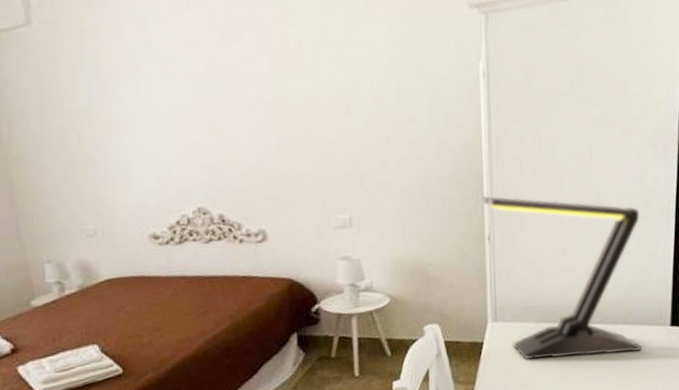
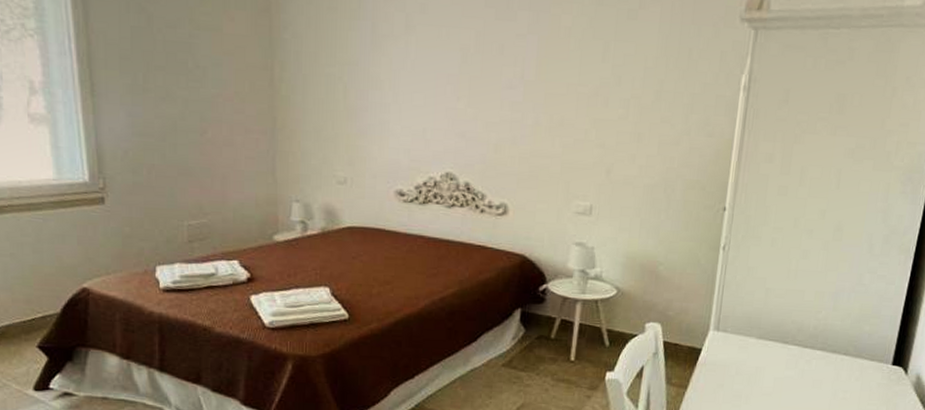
desk lamp: present [480,196,642,360] -> none [721,206,879,385]

